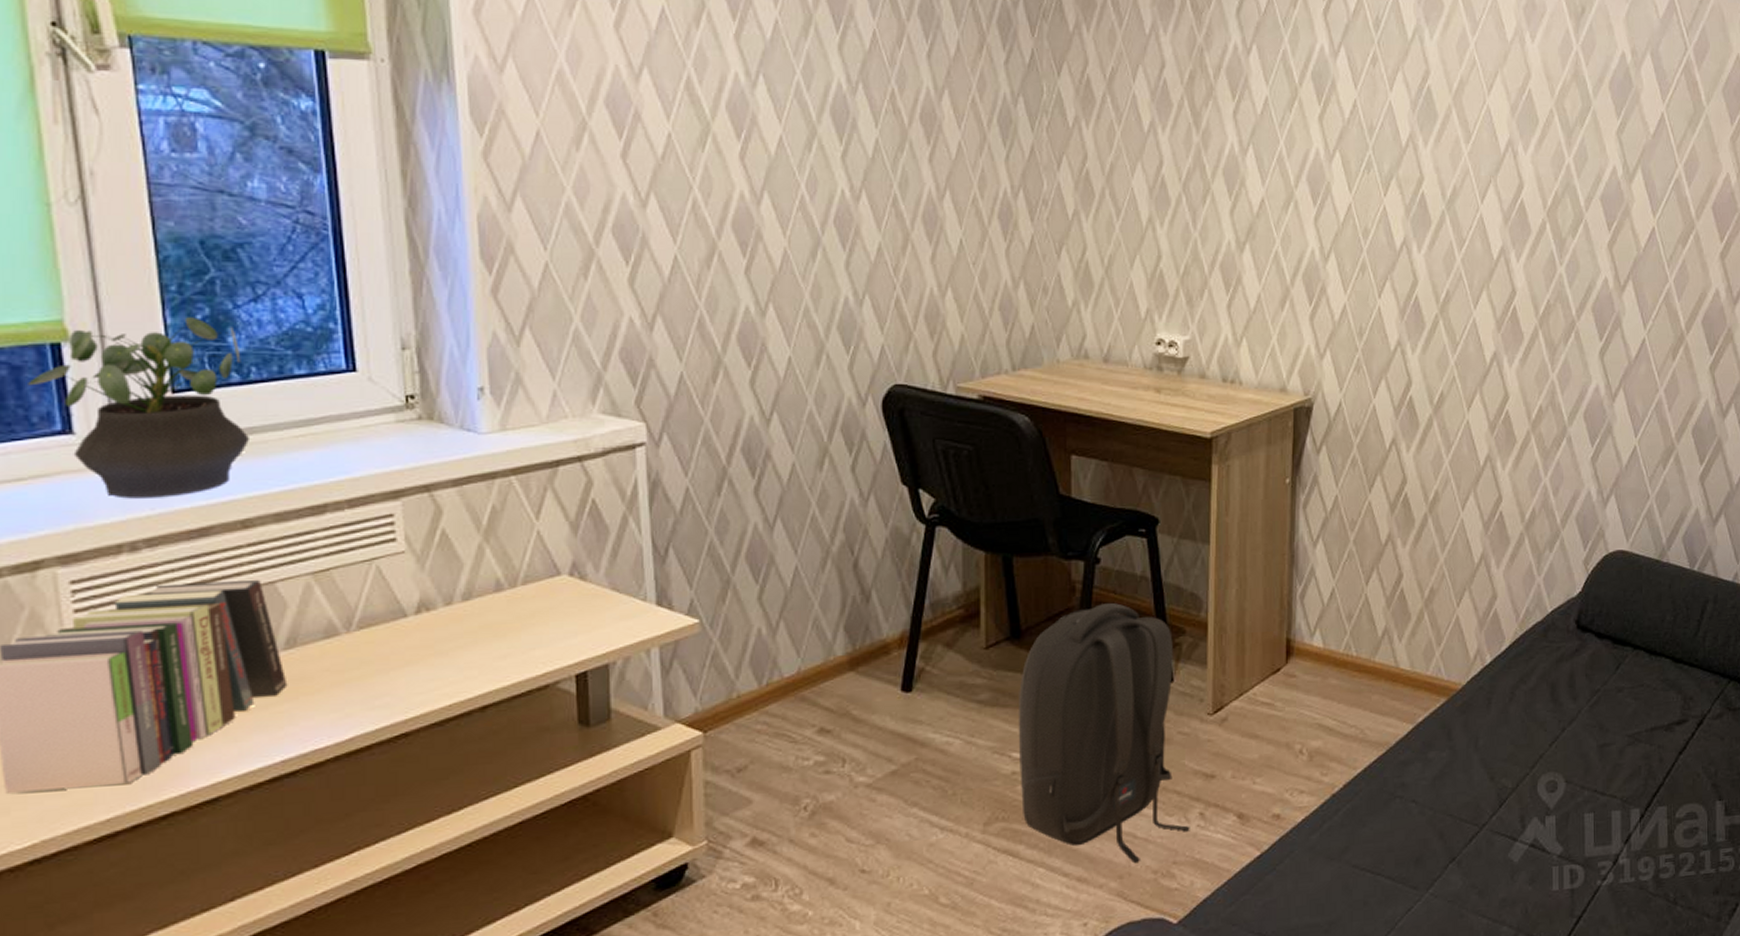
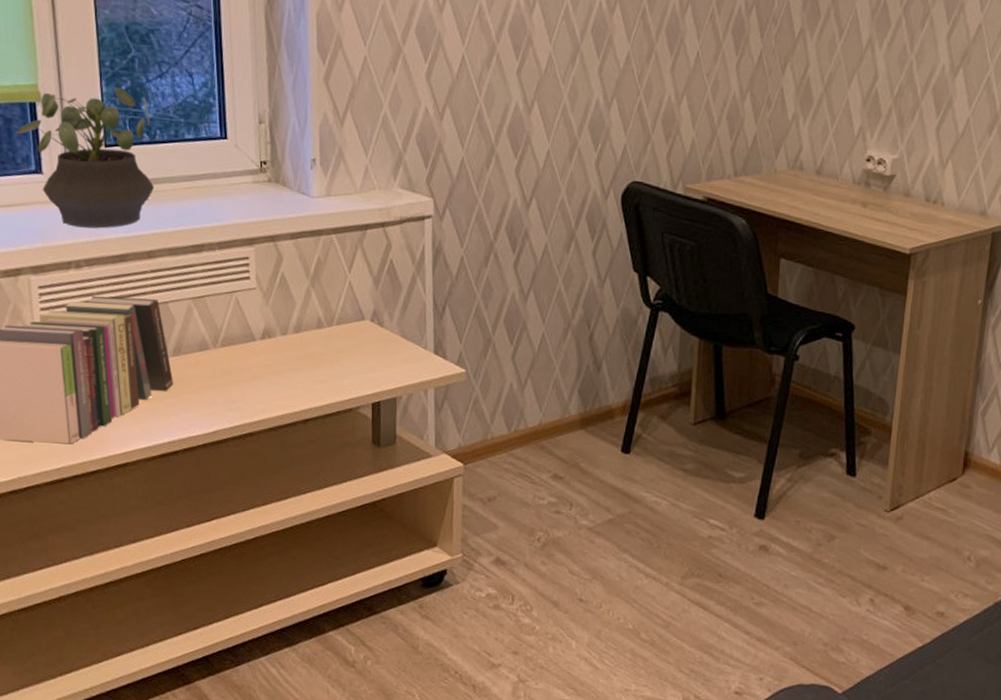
backpack: present [1018,602,1190,862] -> none [714,397,860,633]

